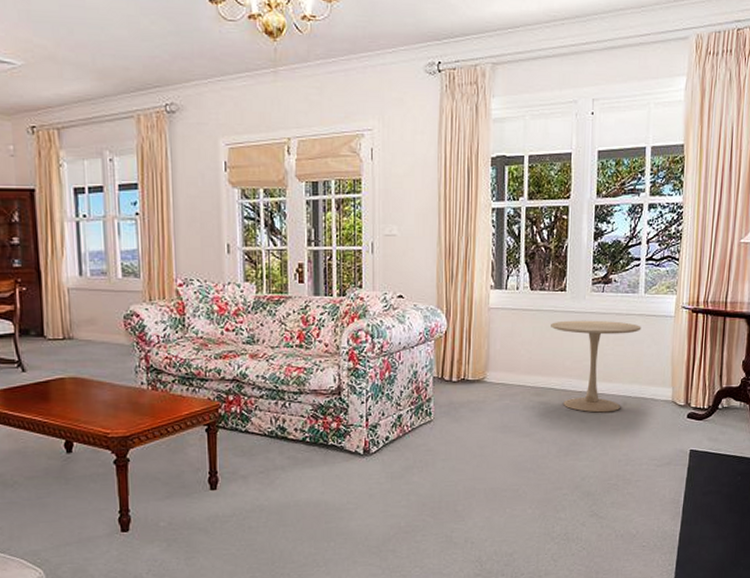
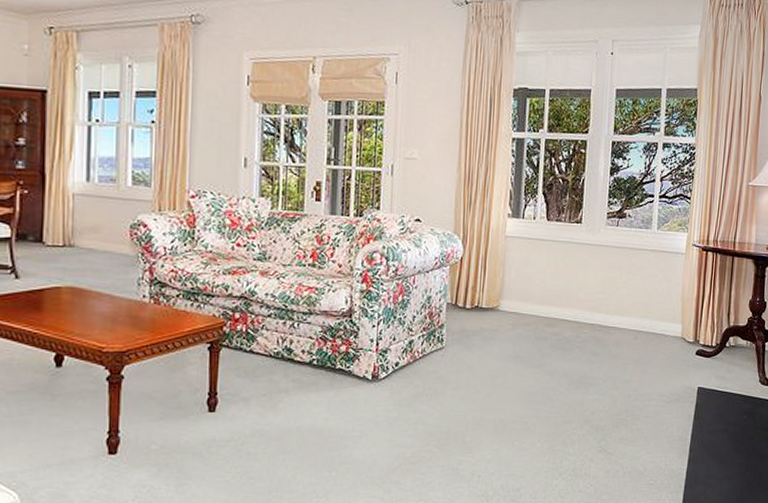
side table: present [551,320,641,413] -> none [566,252,654,346]

